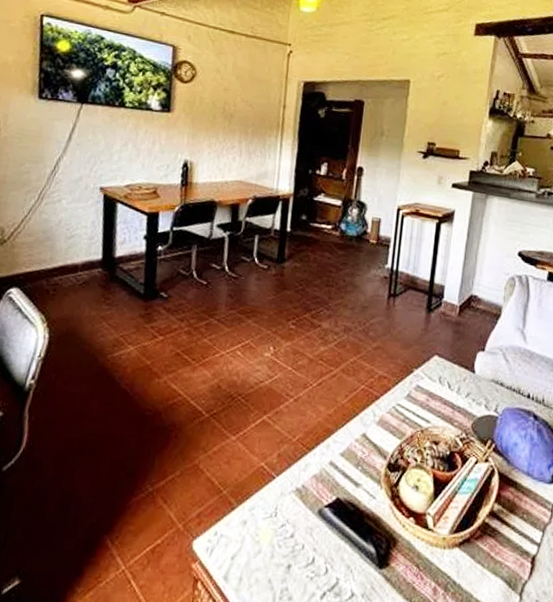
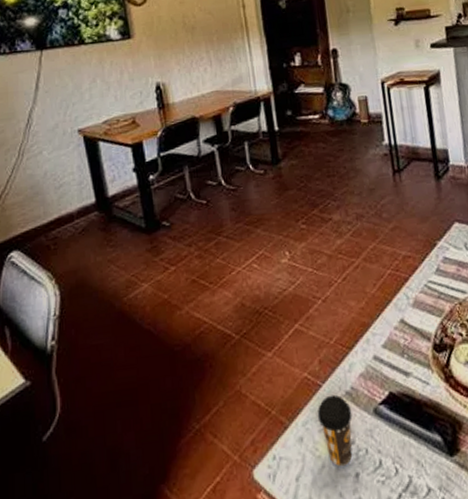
coffee cup: none [264,488,298,556] -> present [317,394,353,467]

